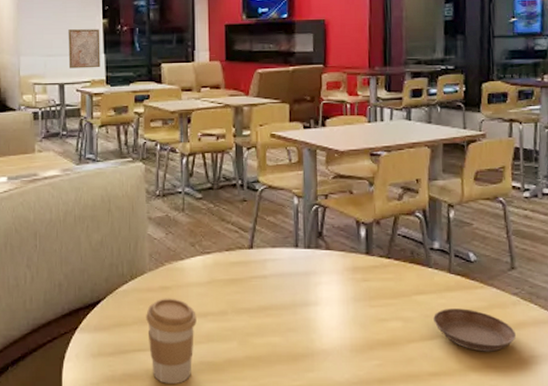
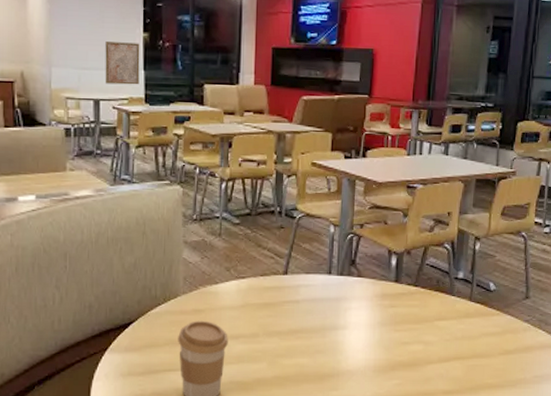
saucer: present [433,308,516,352] -> none [452,333,523,372]

